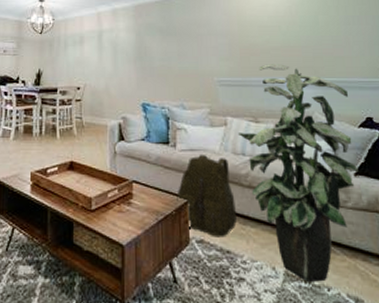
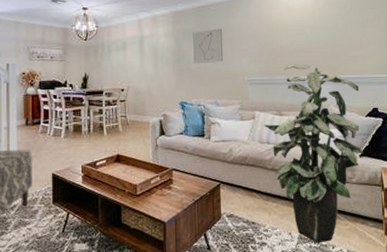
wall art: none [156,23,190,62] -> present [193,28,224,64]
backpack: present [177,154,237,237] -> none [210,144,261,212]

